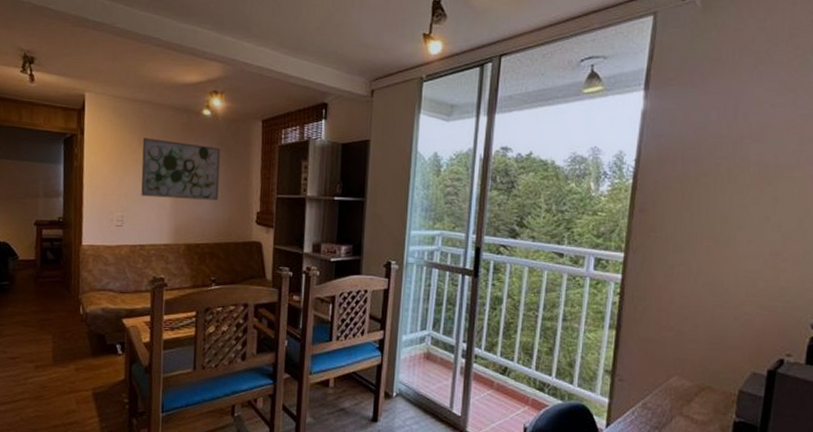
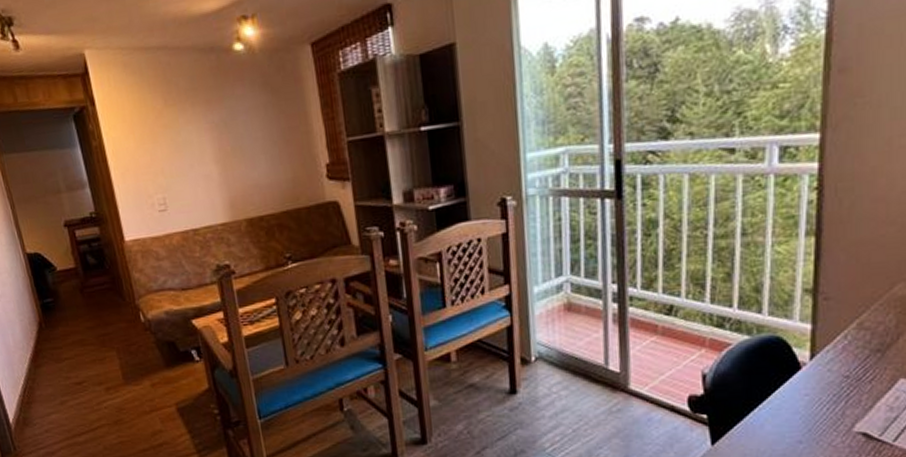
wall art: present [141,138,221,201] -> none [167,90,275,170]

